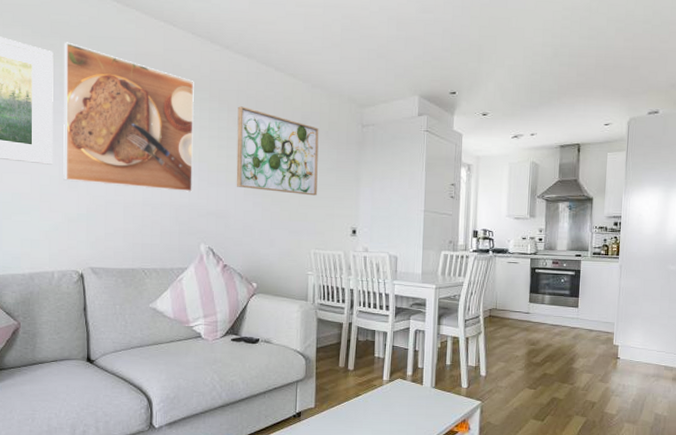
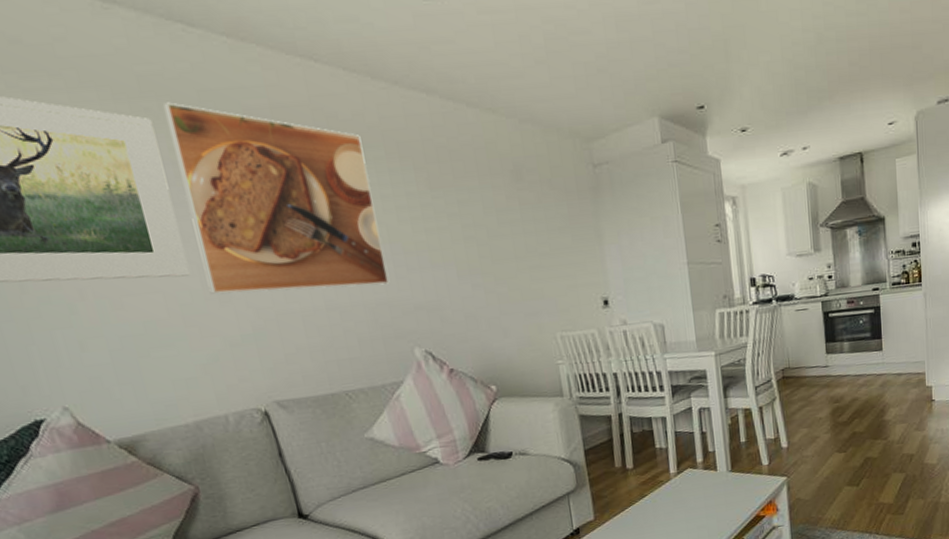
wall art: present [236,106,319,196] -> none [427,161,551,269]

